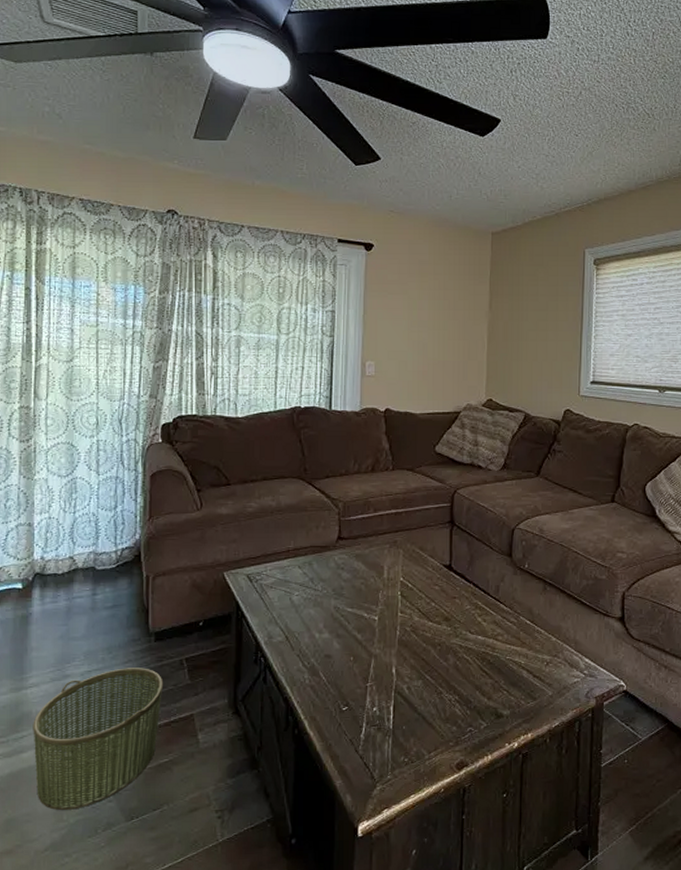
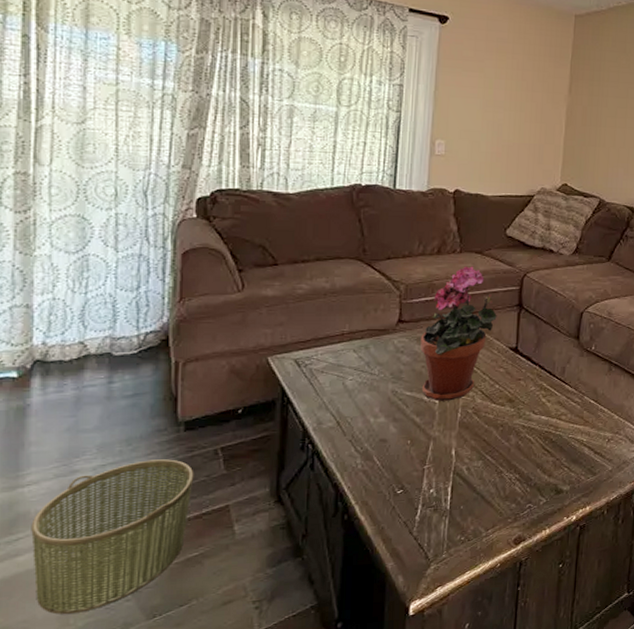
potted plant: none [359,483,430,618] -> present [420,266,497,401]

